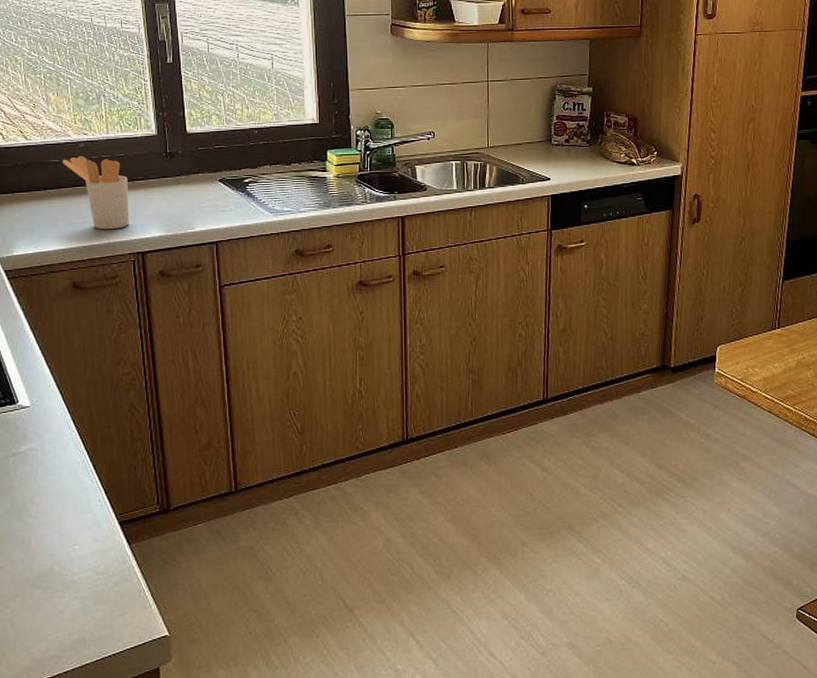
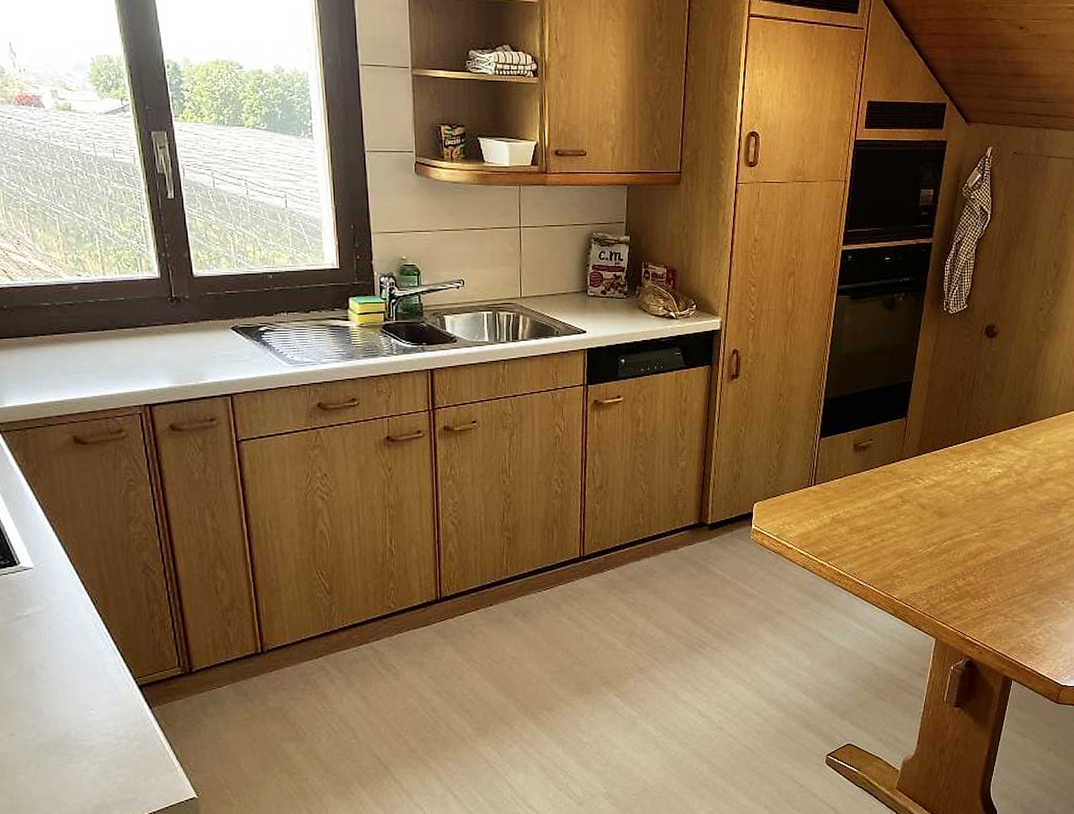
utensil holder: present [62,156,129,230] -> none [53,299,134,380]

